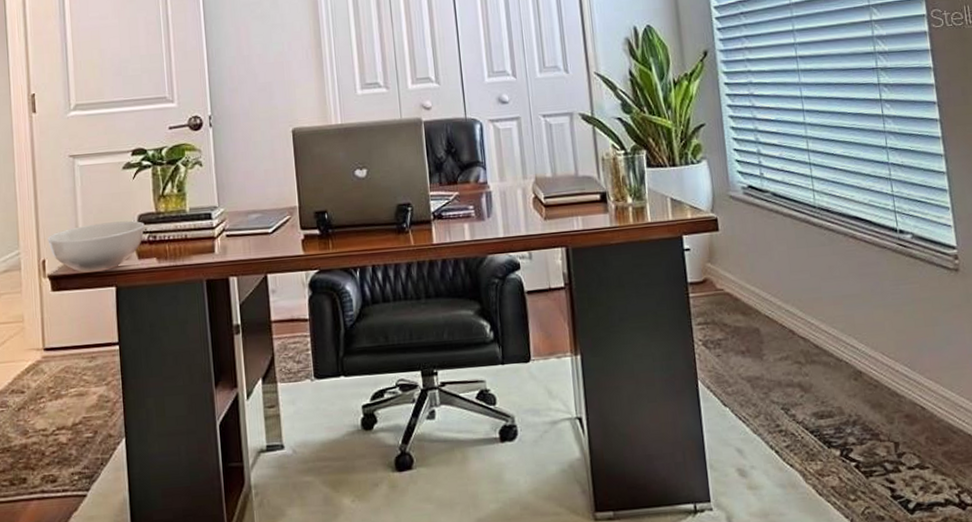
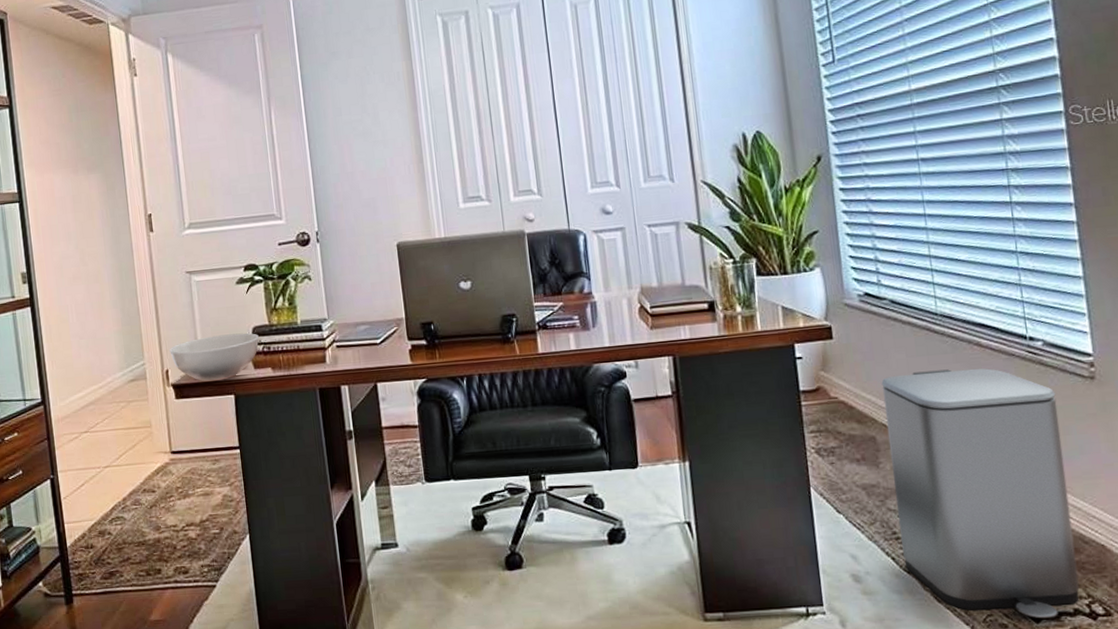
pedal bin: none [764,260,950,510] -> present [881,368,1080,619]

